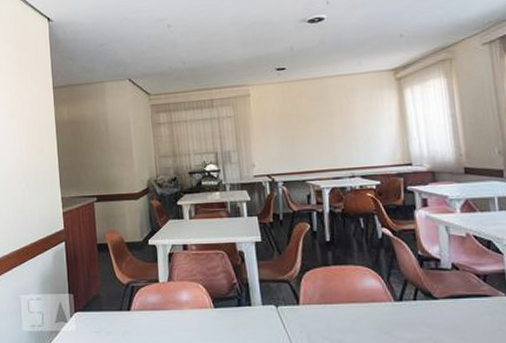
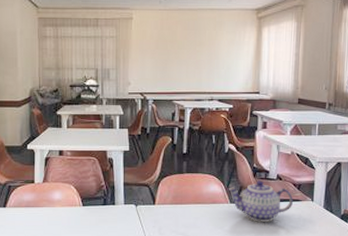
teapot: none [388,271,481,325] -> present [228,180,294,222]

